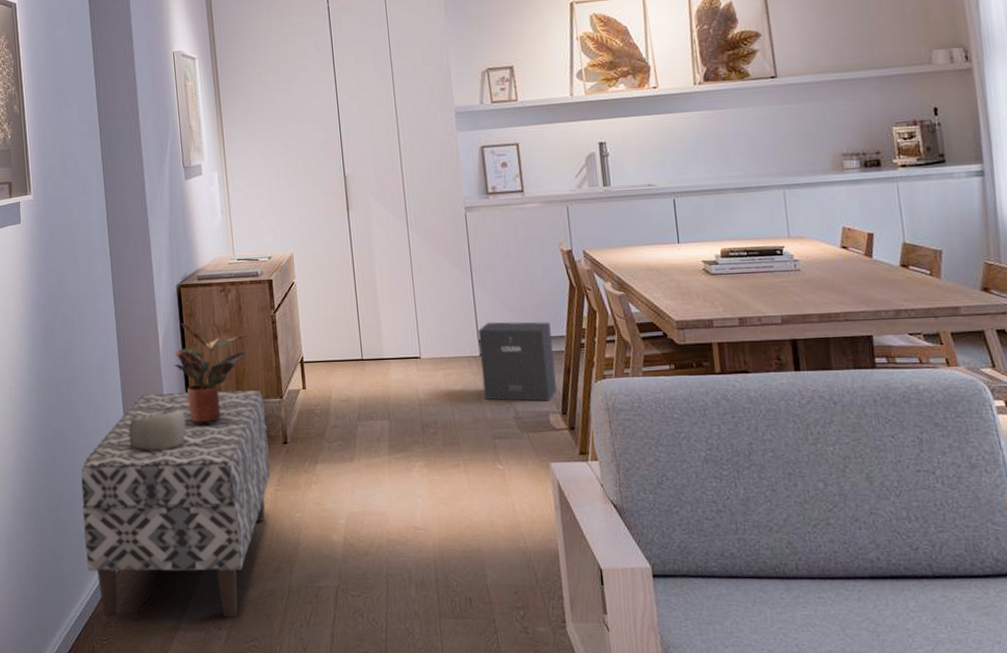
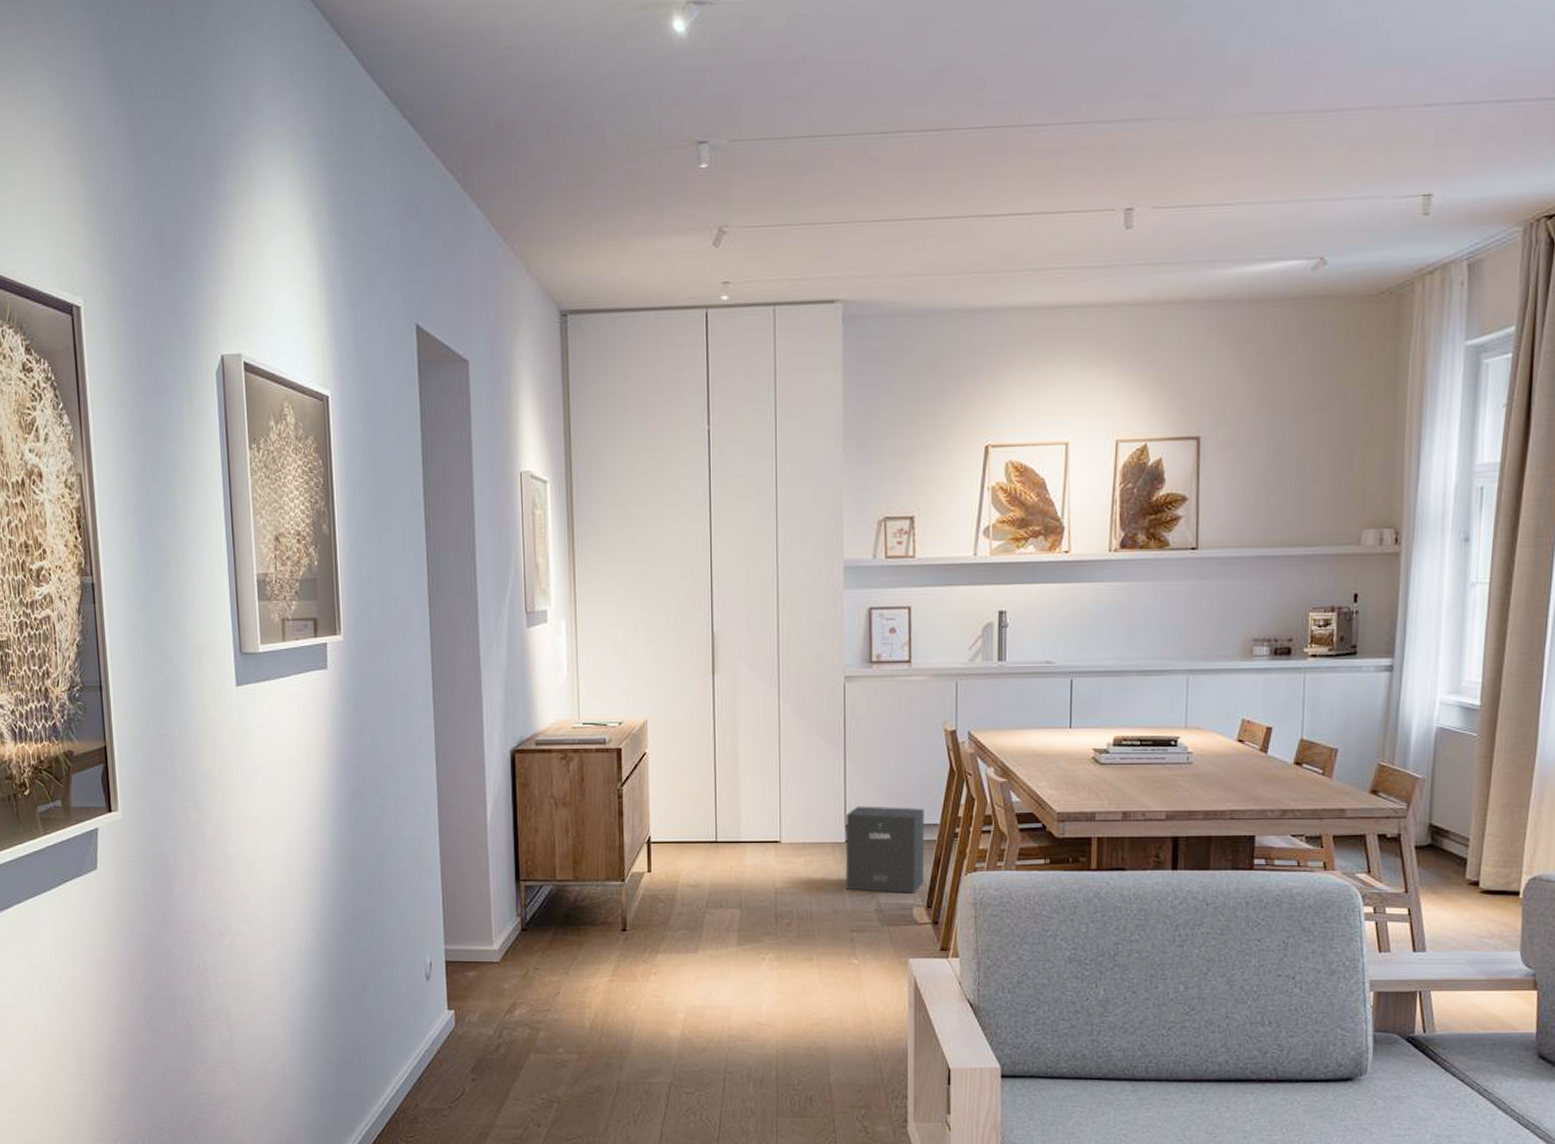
bench: present [81,390,271,618] -> none [389,871,606,1115]
decorative bowl: present [128,409,186,451] -> none [447,890,513,935]
potted plant: present [174,323,248,424] -> none [503,794,590,906]

